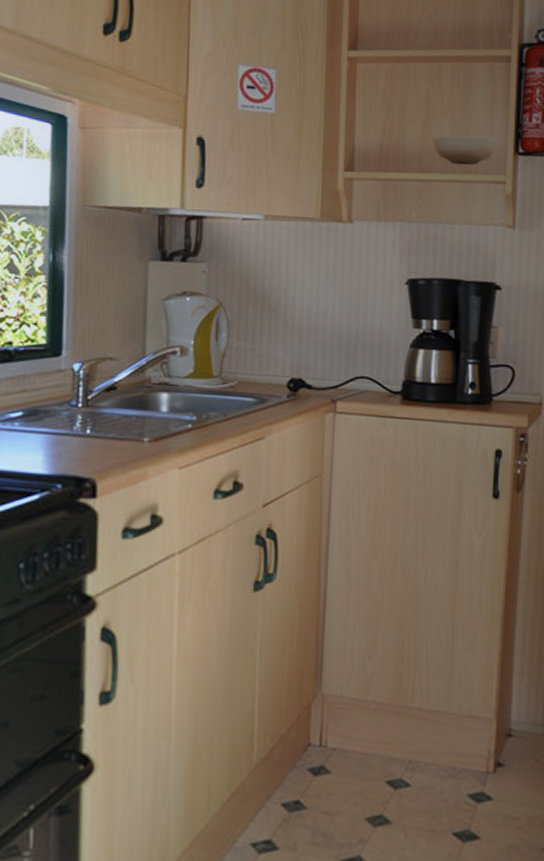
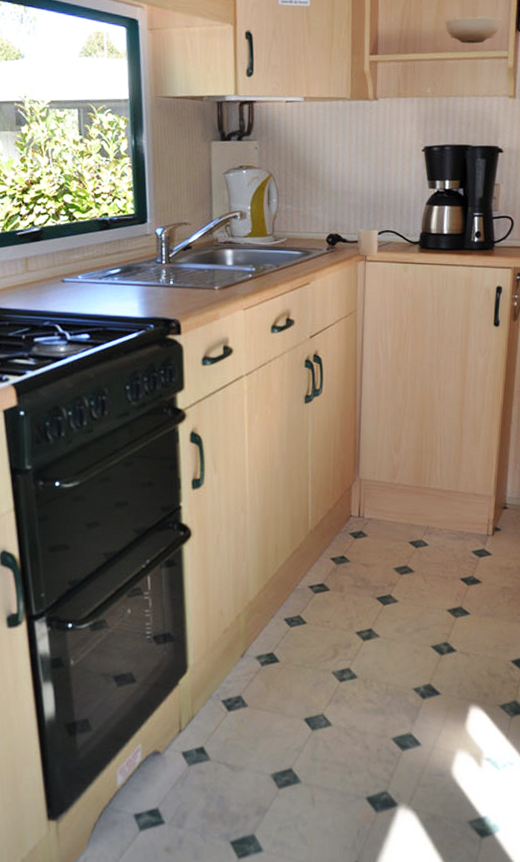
mug: none [325,372,352,408] -> present [357,228,379,257]

